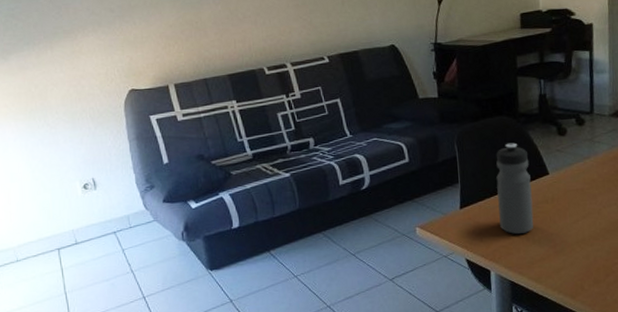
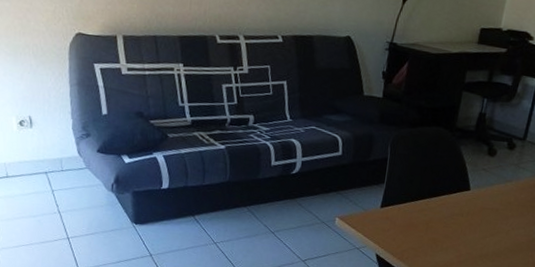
water bottle: present [496,143,534,235] -> none [414,154,455,241]

